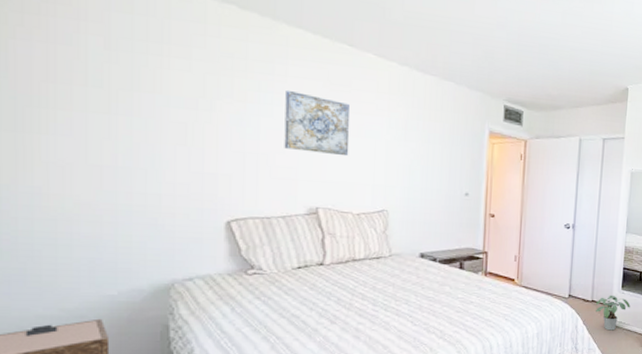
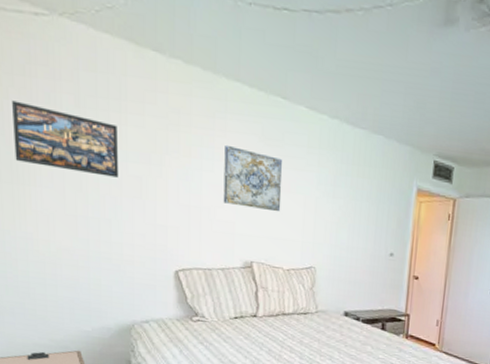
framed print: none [21,40,158,124] -> present [12,100,118,178]

